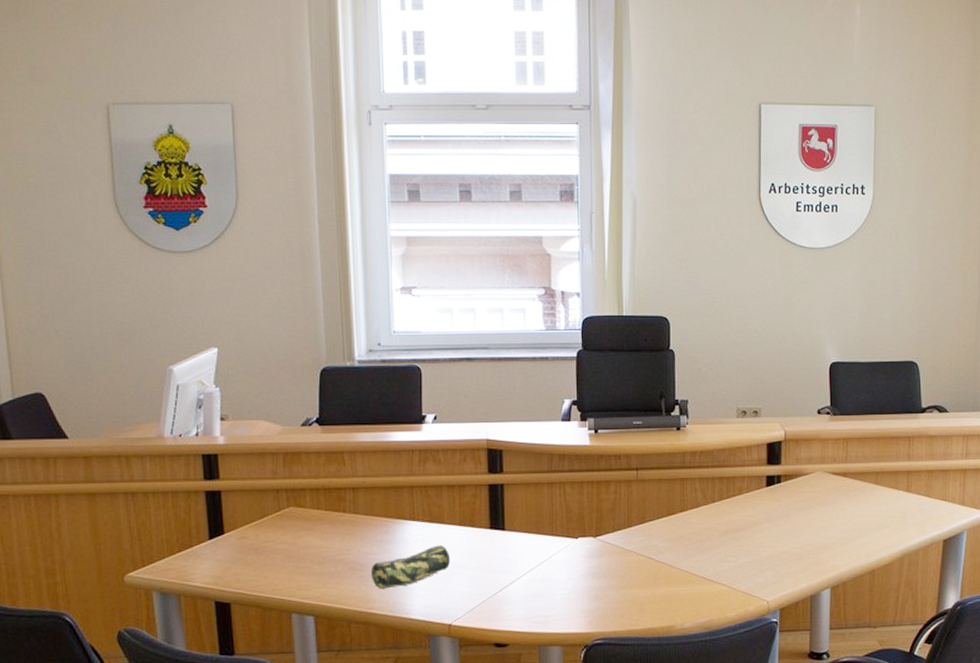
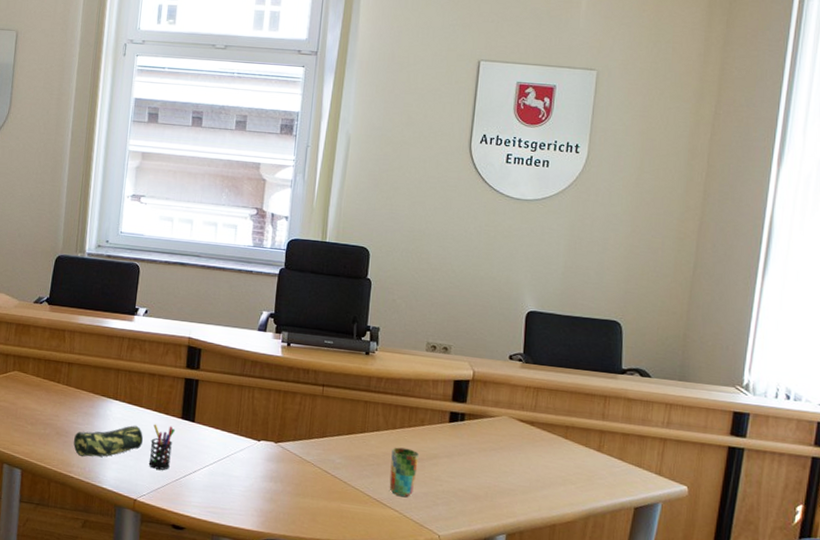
pen holder: none [459,538,485,588] -> present [148,424,176,470]
cup: none [713,520,740,570] -> present [389,447,419,497]

